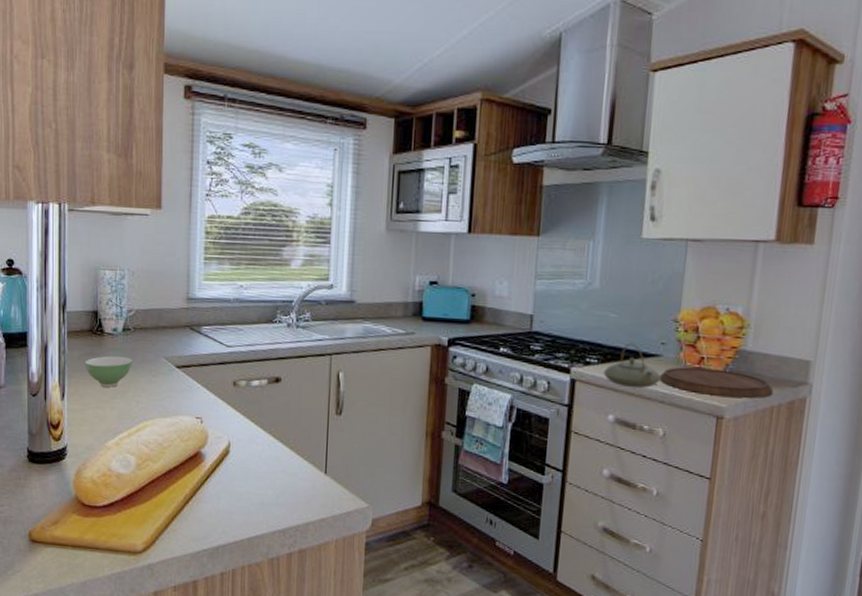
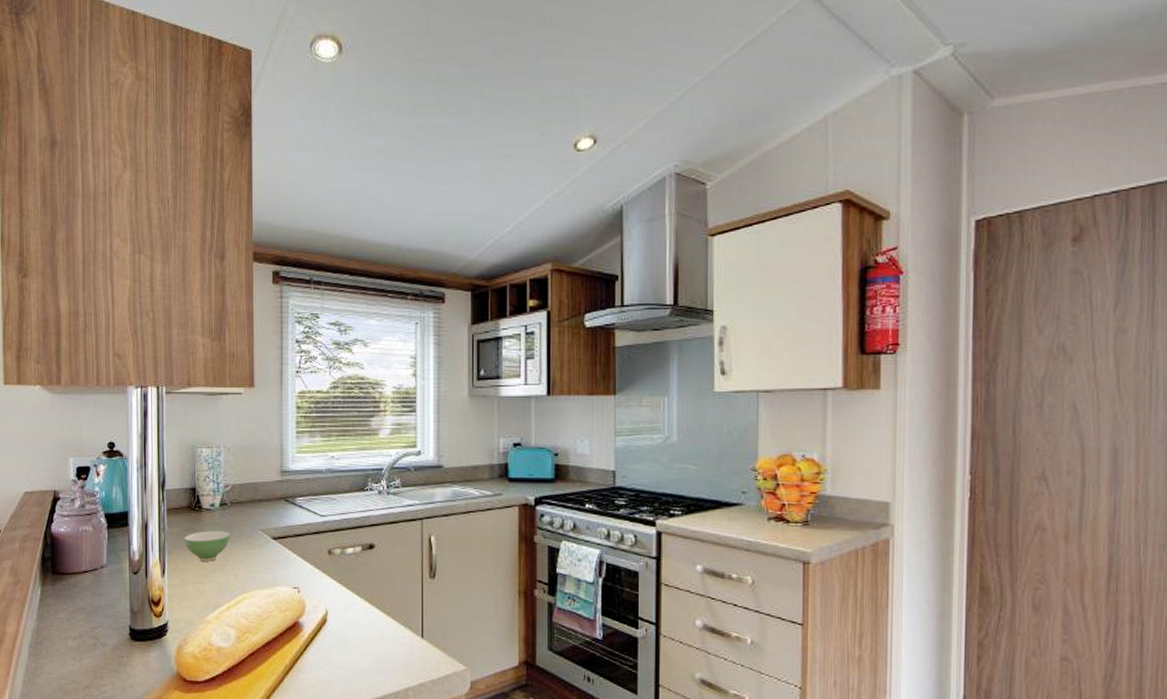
teapot: present [603,343,661,389] -> none [687,494,745,538]
cutting board: present [659,367,773,399] -> none [744,514,856,543]

